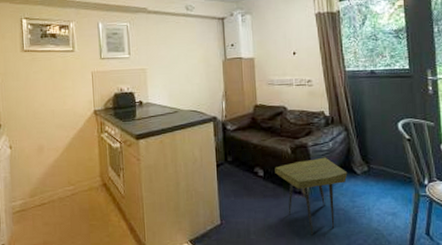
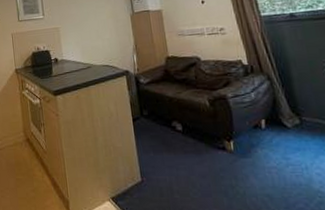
side table: present [275,157,348,235] -> none [193,109,277,196]

